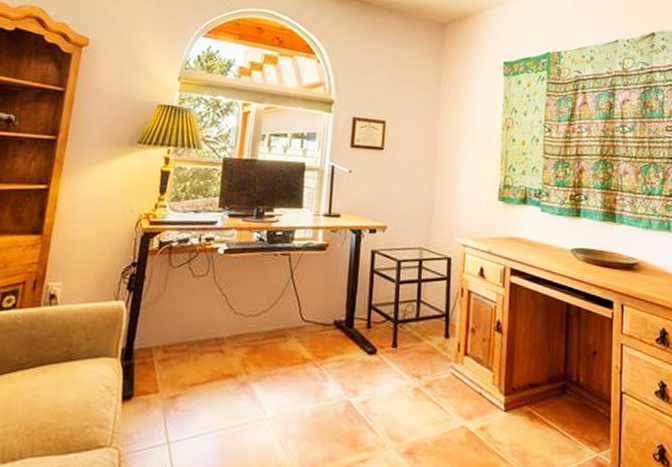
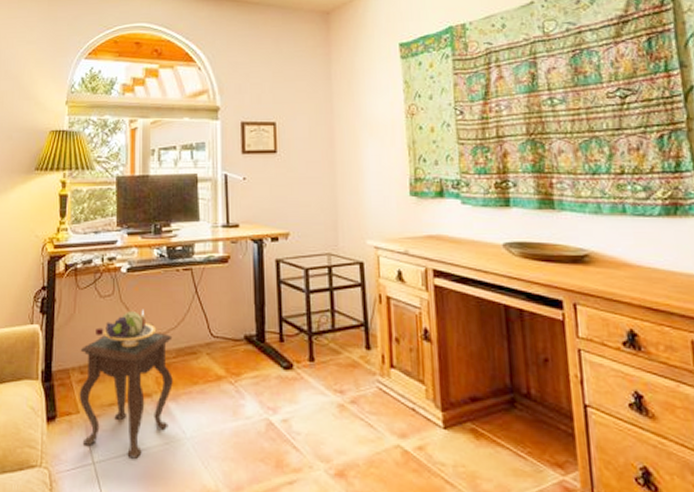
side table: none [158,292,264,439] -> present [79,310,173,459]

